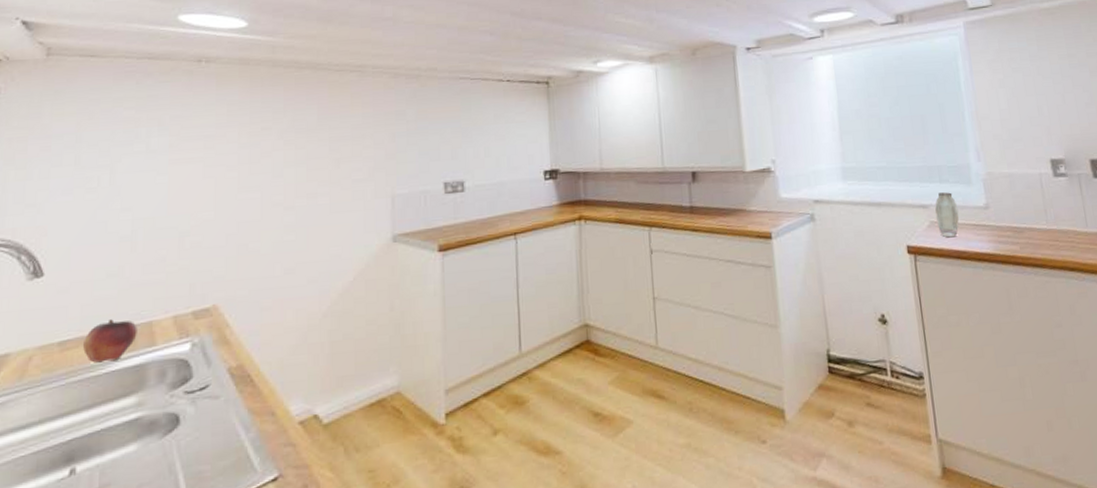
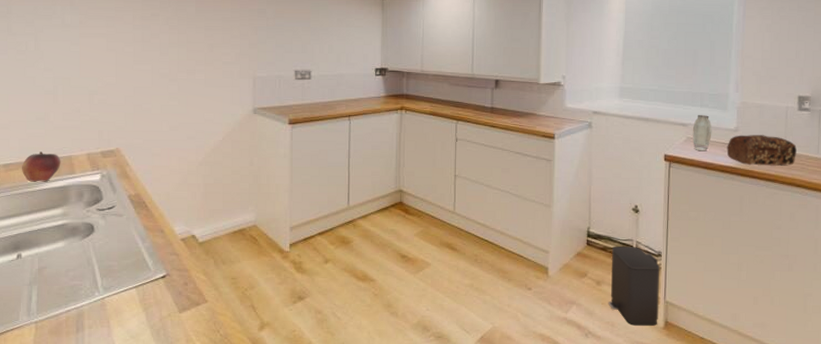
pedal bin: none [861,369,933,478] -> present [608,247,660,326]
bread loaf: none [979,210,1063,250] -> present [726,135,797,166]

